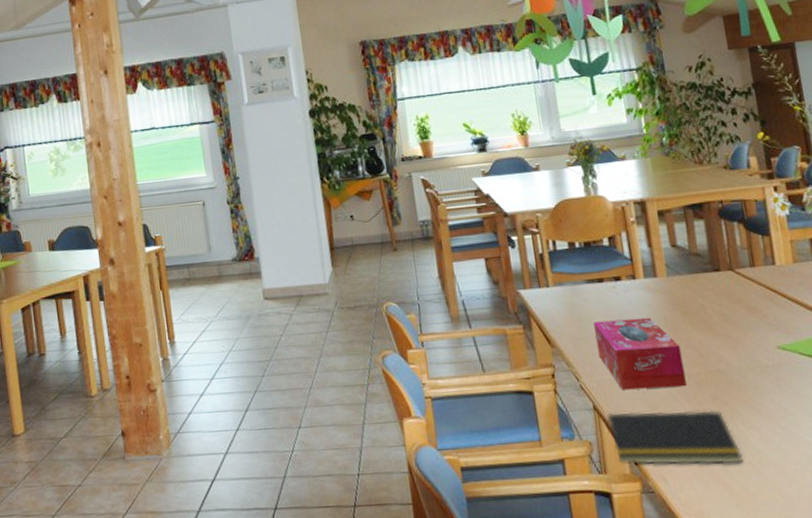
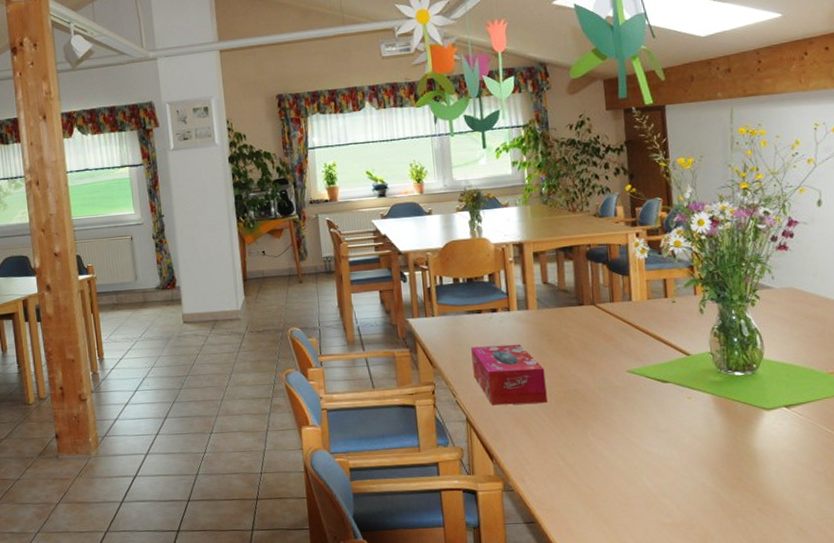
notepad: present [607,410,743,465] -> none [477,423,591,468]

